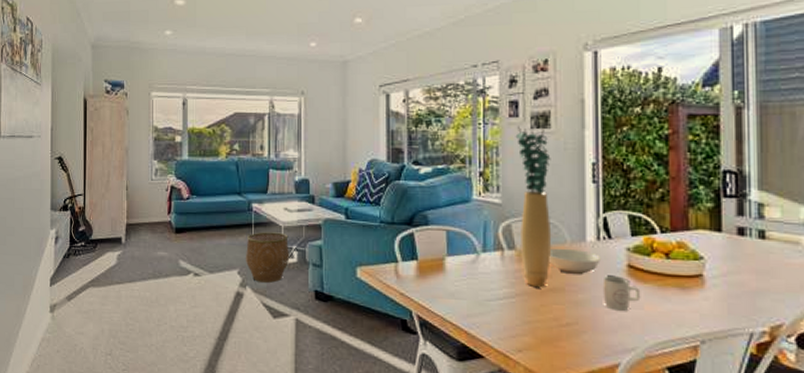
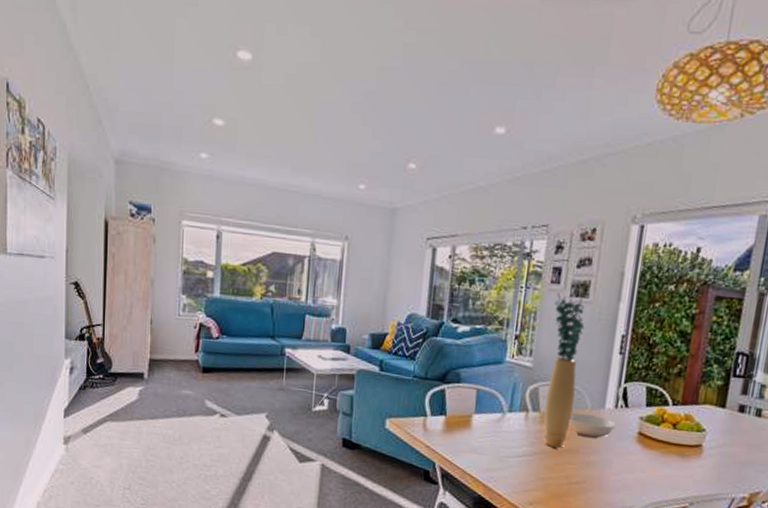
basket: present [245,232,290,283] -> none [274,377,321,428]
mug: present [602,276,641,311] -> none [612,441,646,473]

